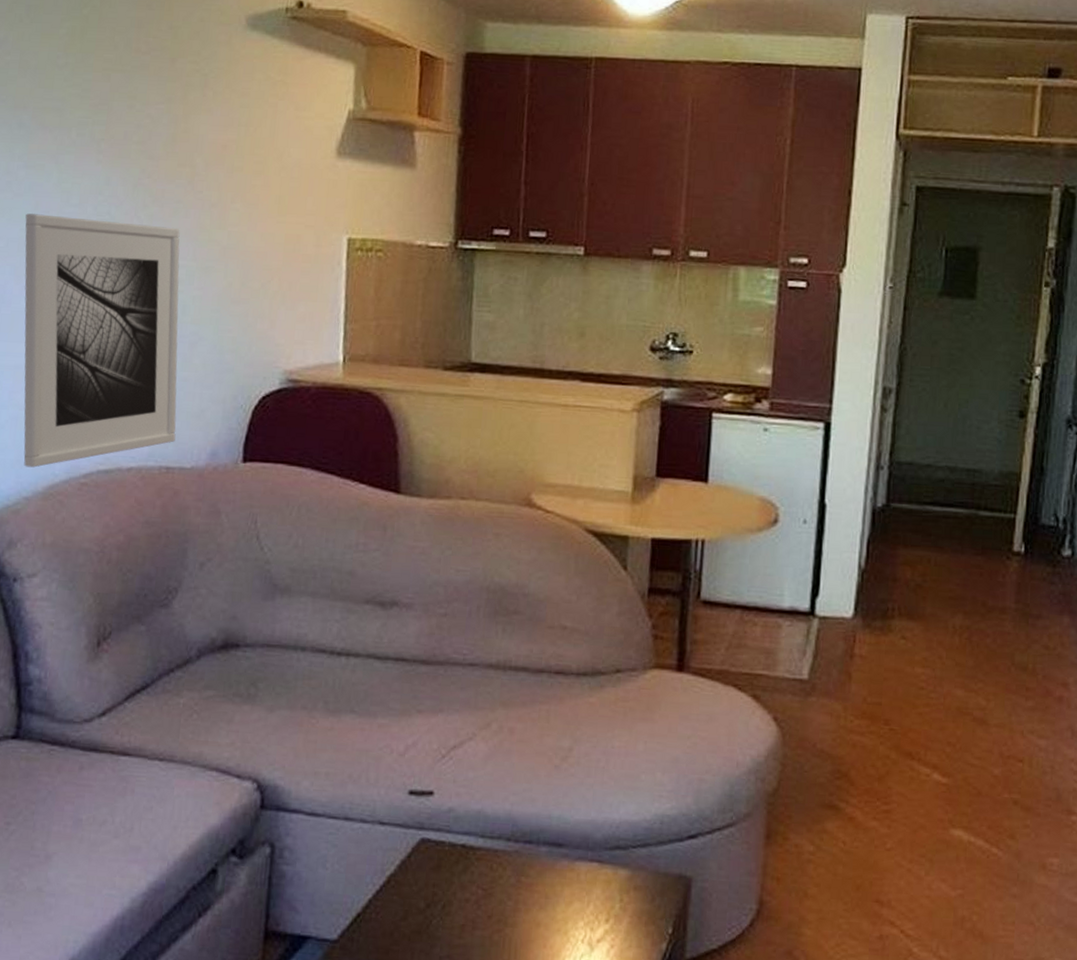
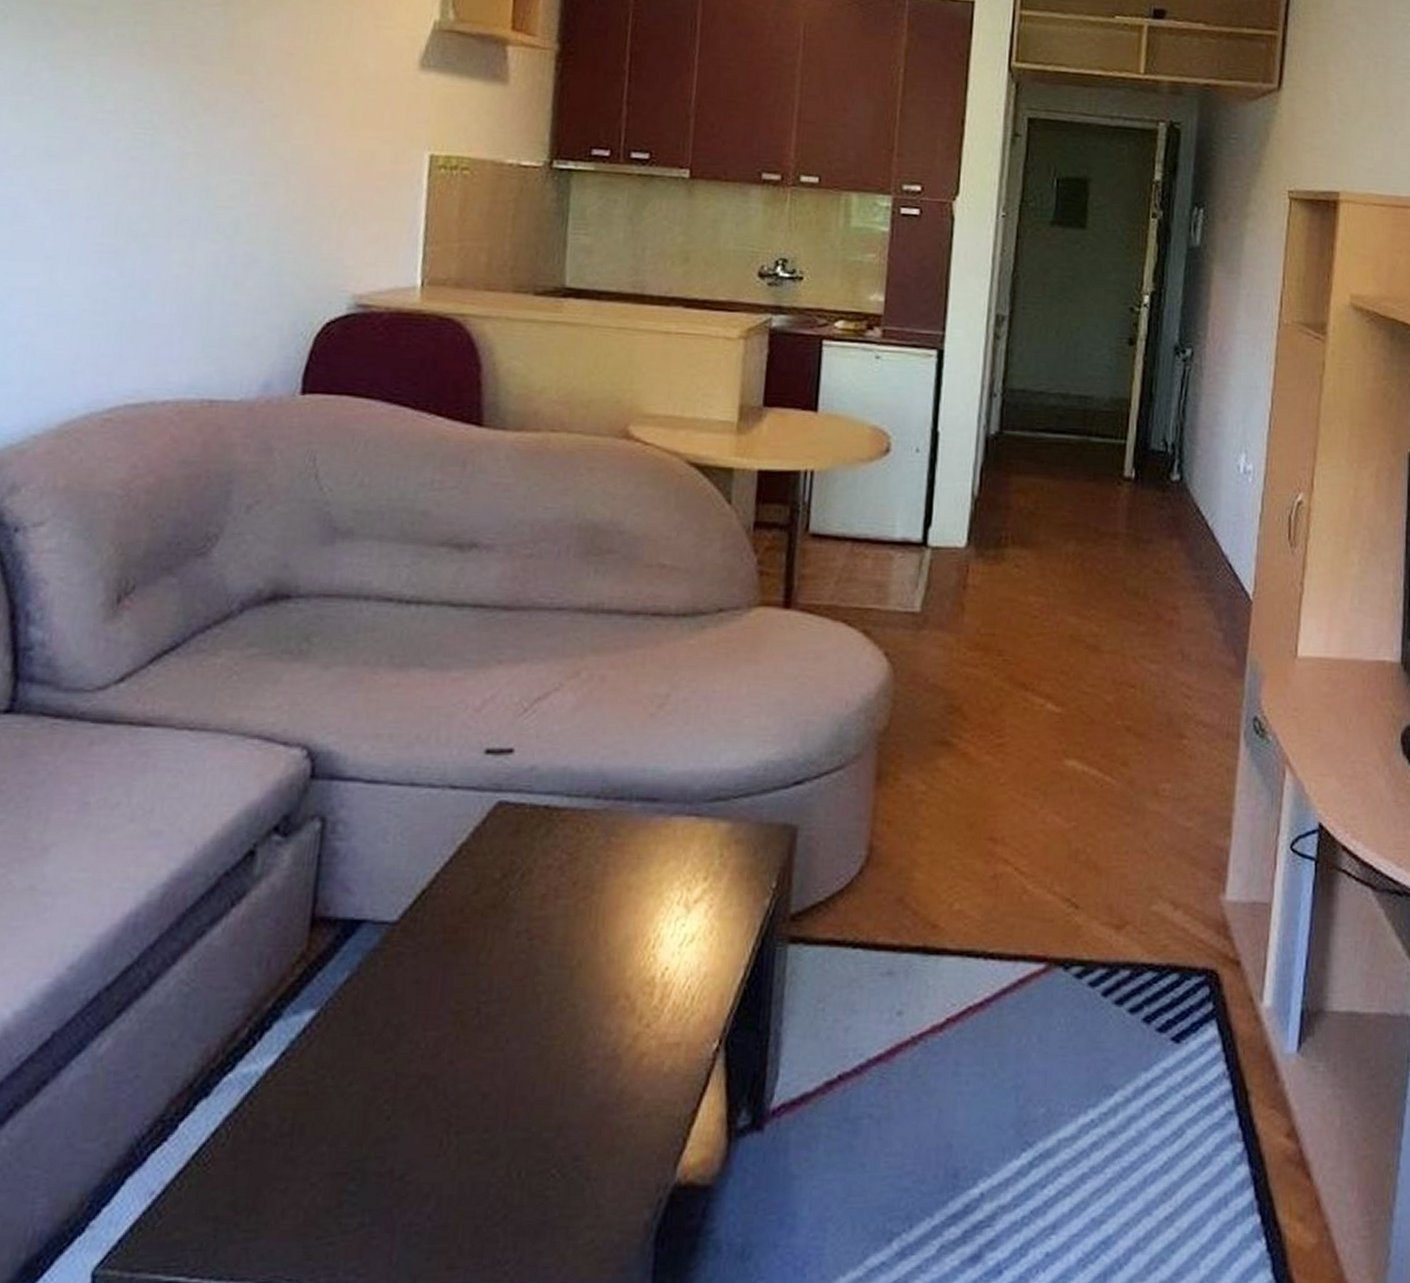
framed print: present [23,213,180,468] -> none [33,119,236,402]

